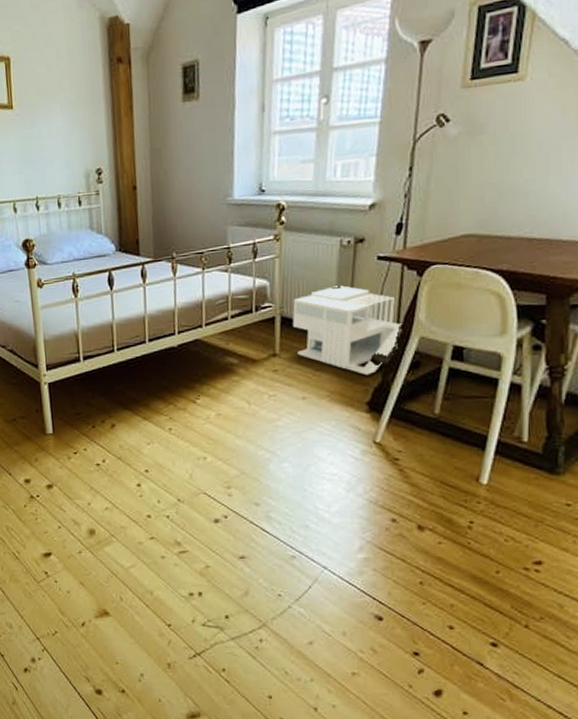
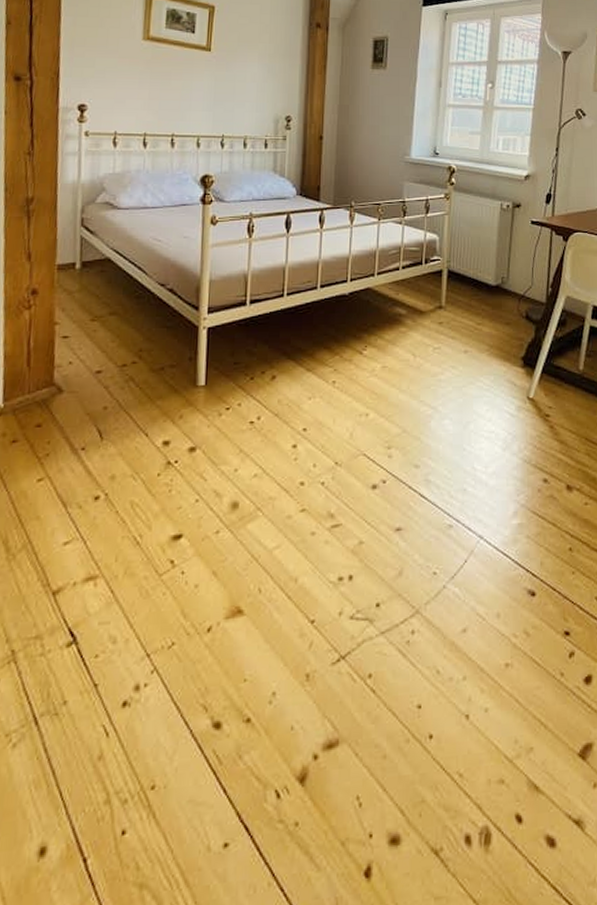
architectural model: present [292,285,403,376] -> none [458,245,552,331]

